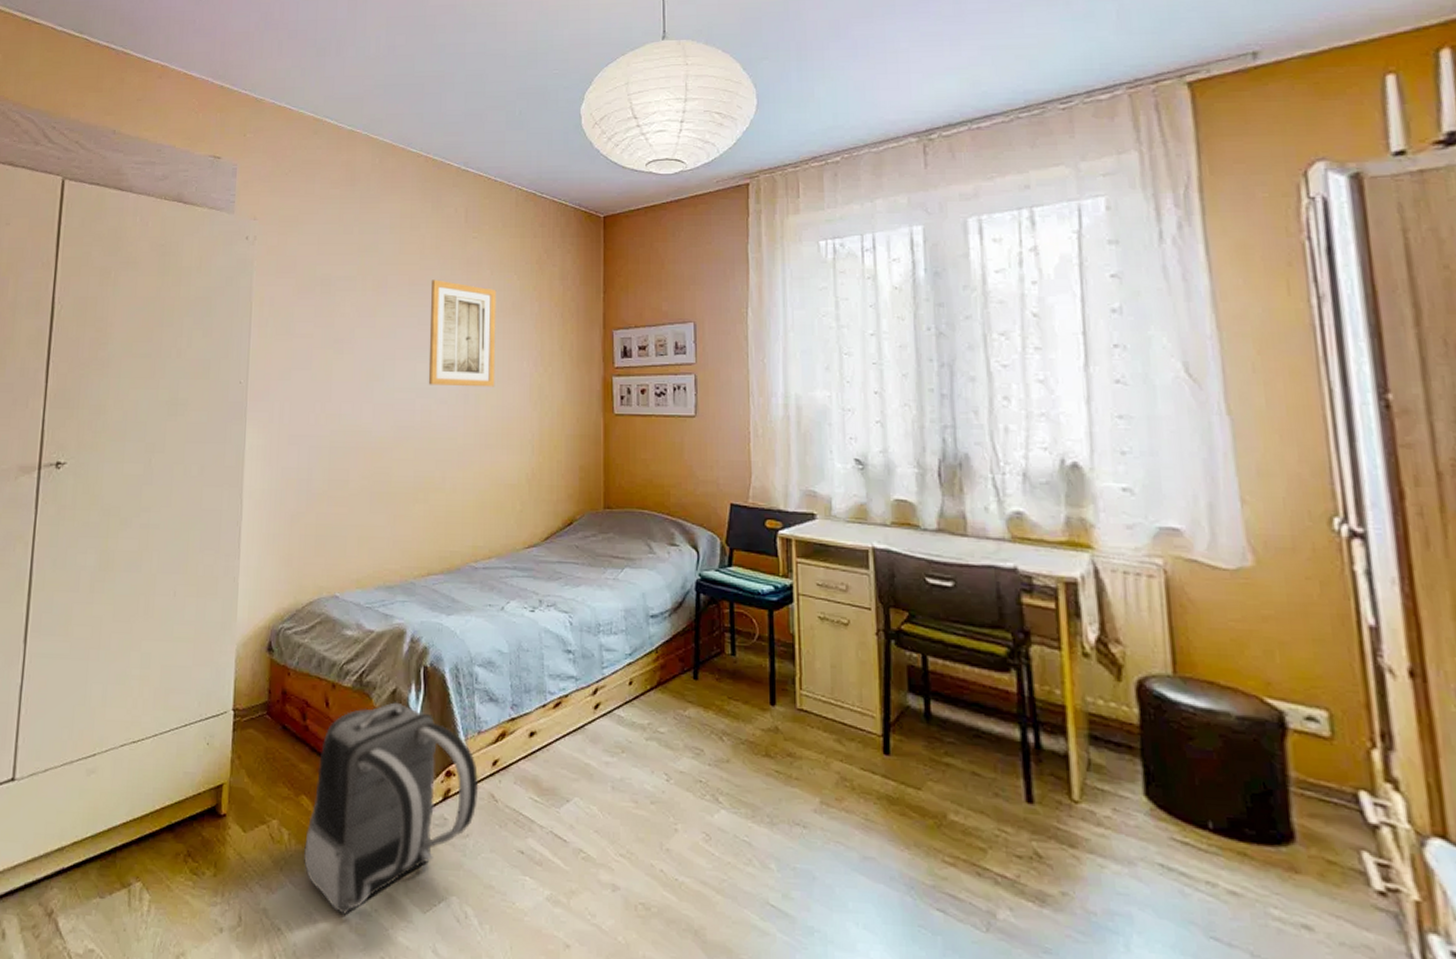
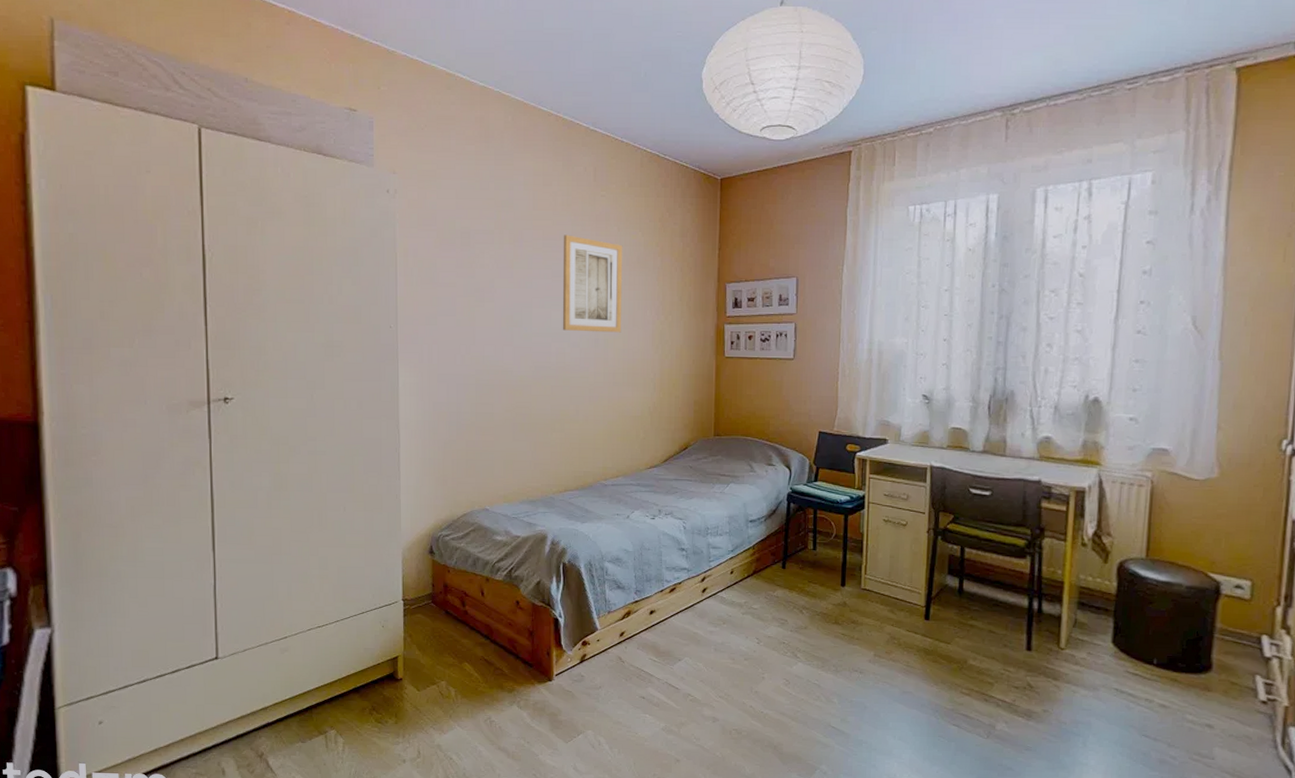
backpack: present [303,702,479,915] -> none [467,591,609,746]

